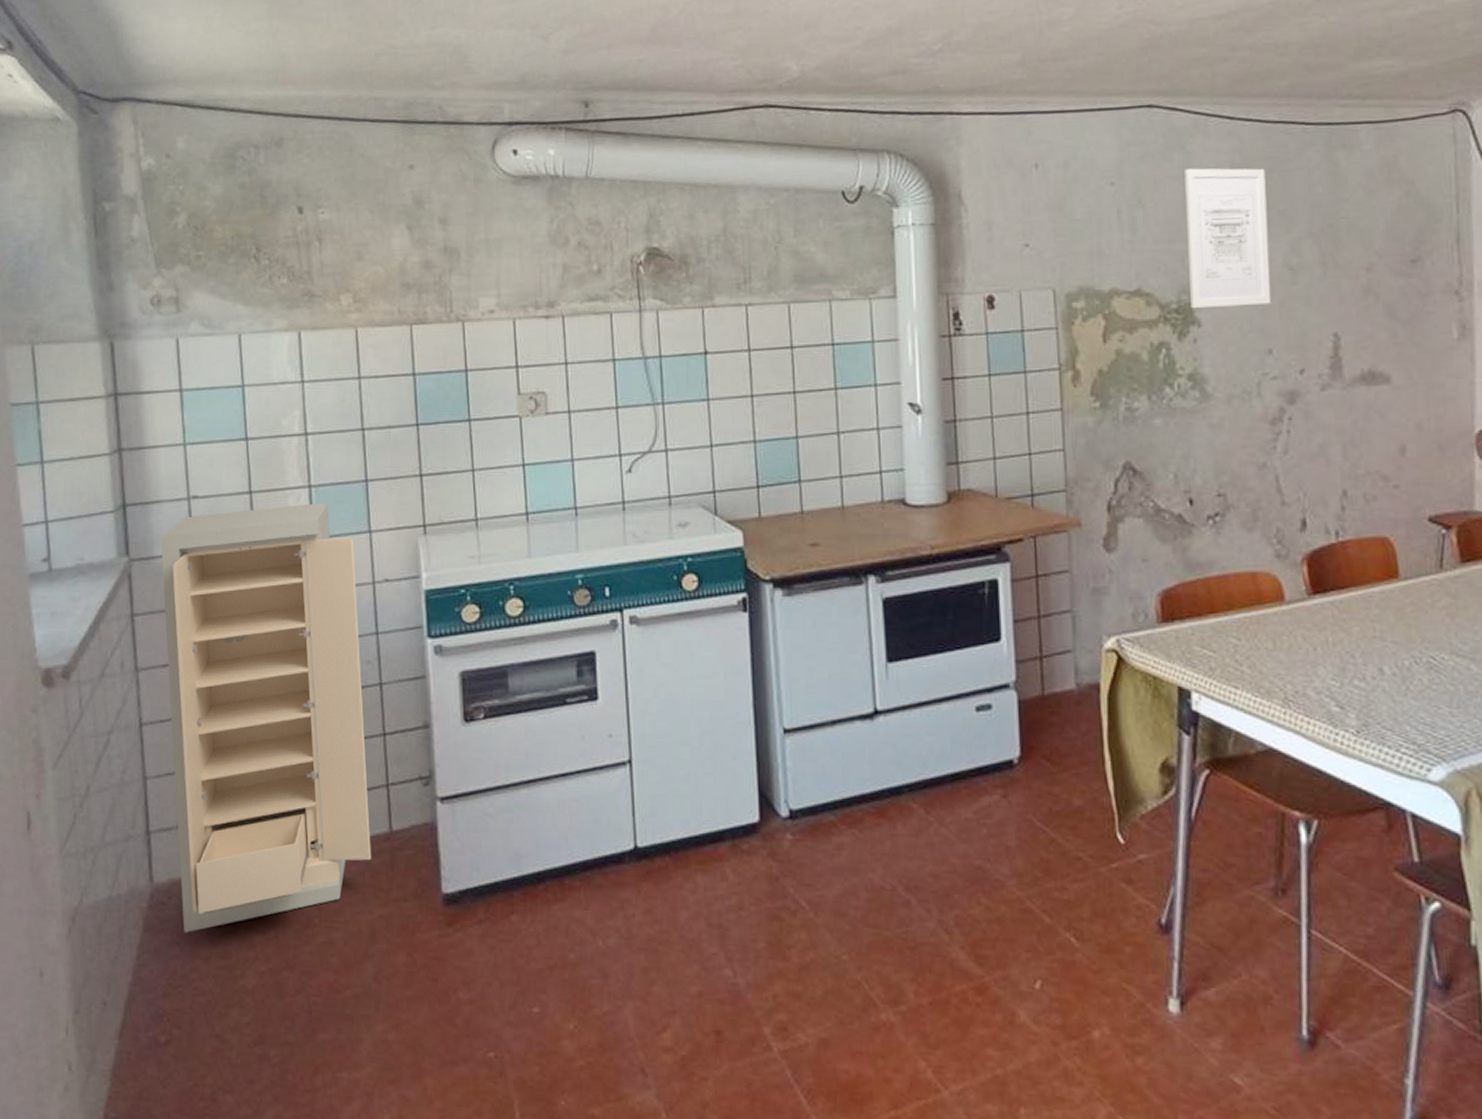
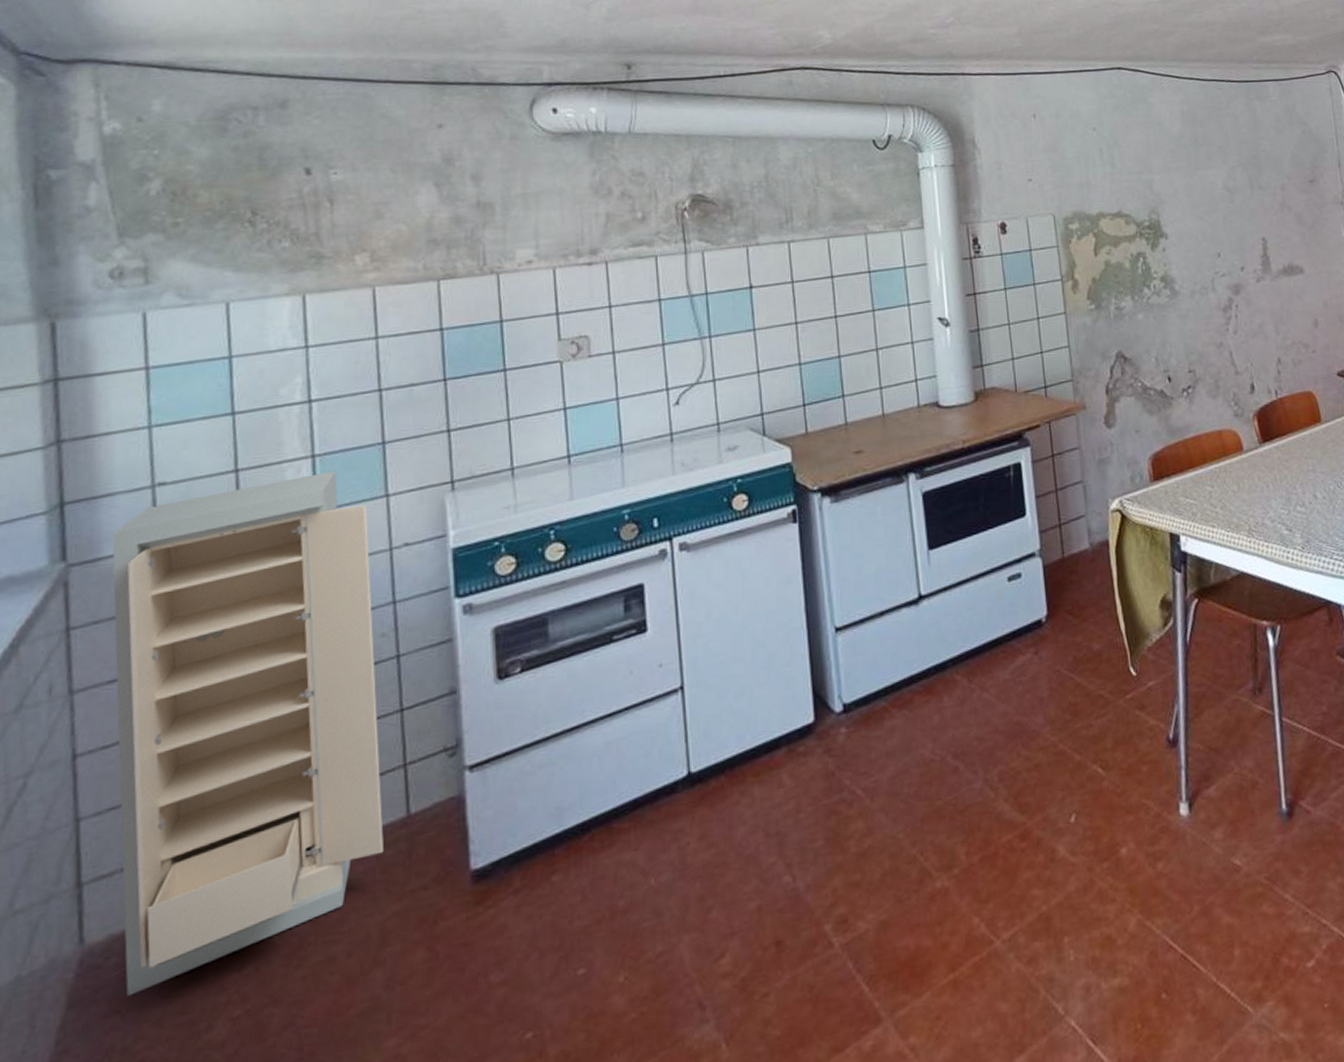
wall art: present [1184,168,1271,308] -> none [1147,115,1217,224]

